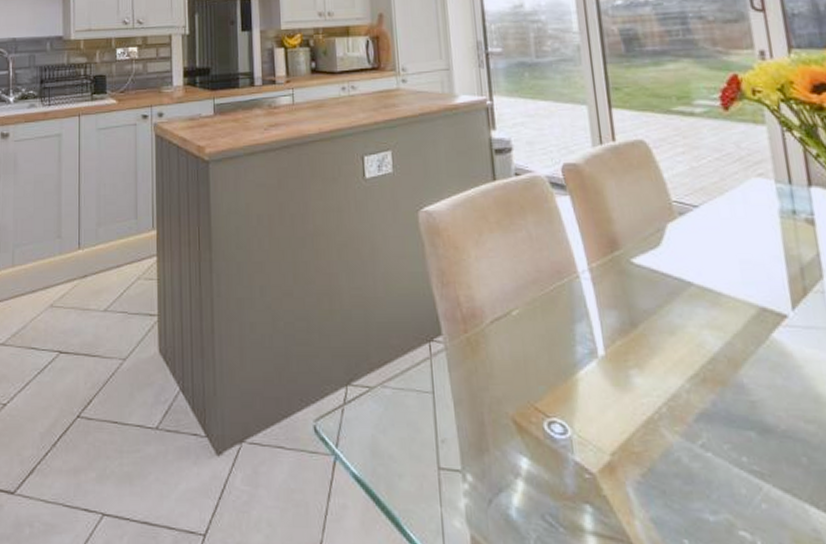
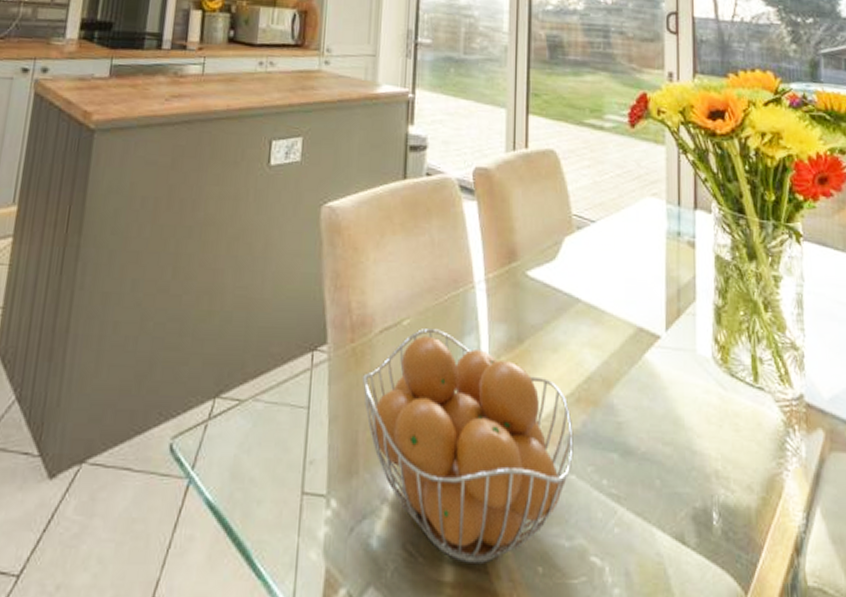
fruit basket: none [479,318,707,536] -> present [361,329,574,565]

